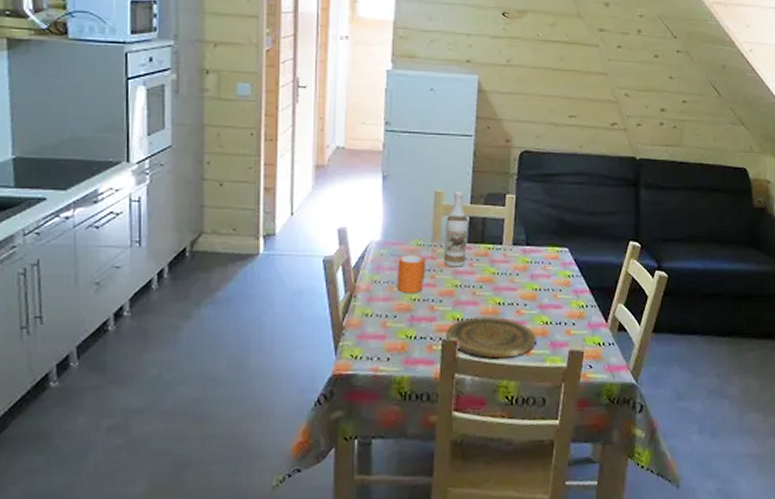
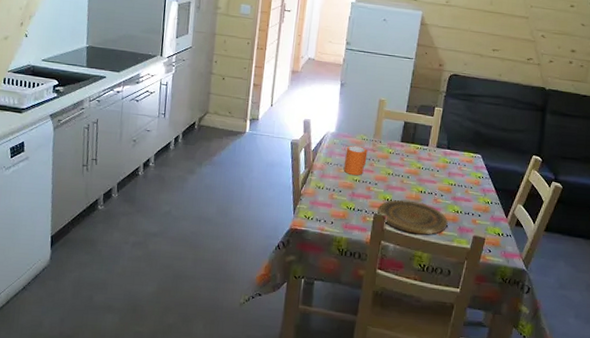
wine bottle: present [443,190,468,267] -> none [381,100,403,160]

